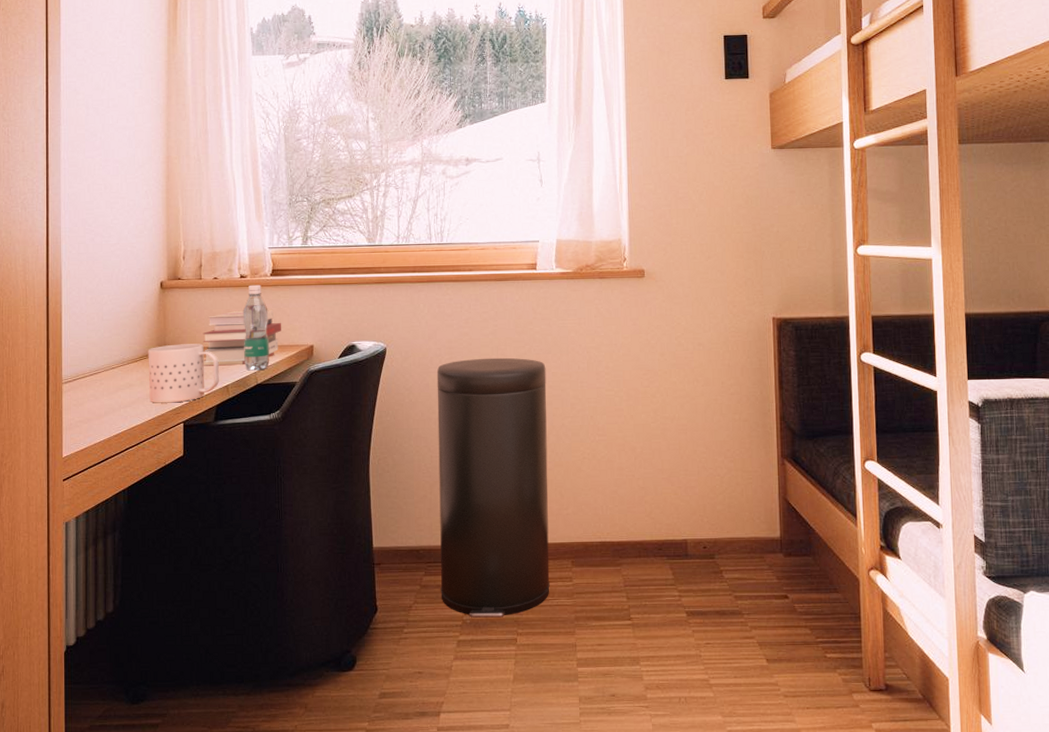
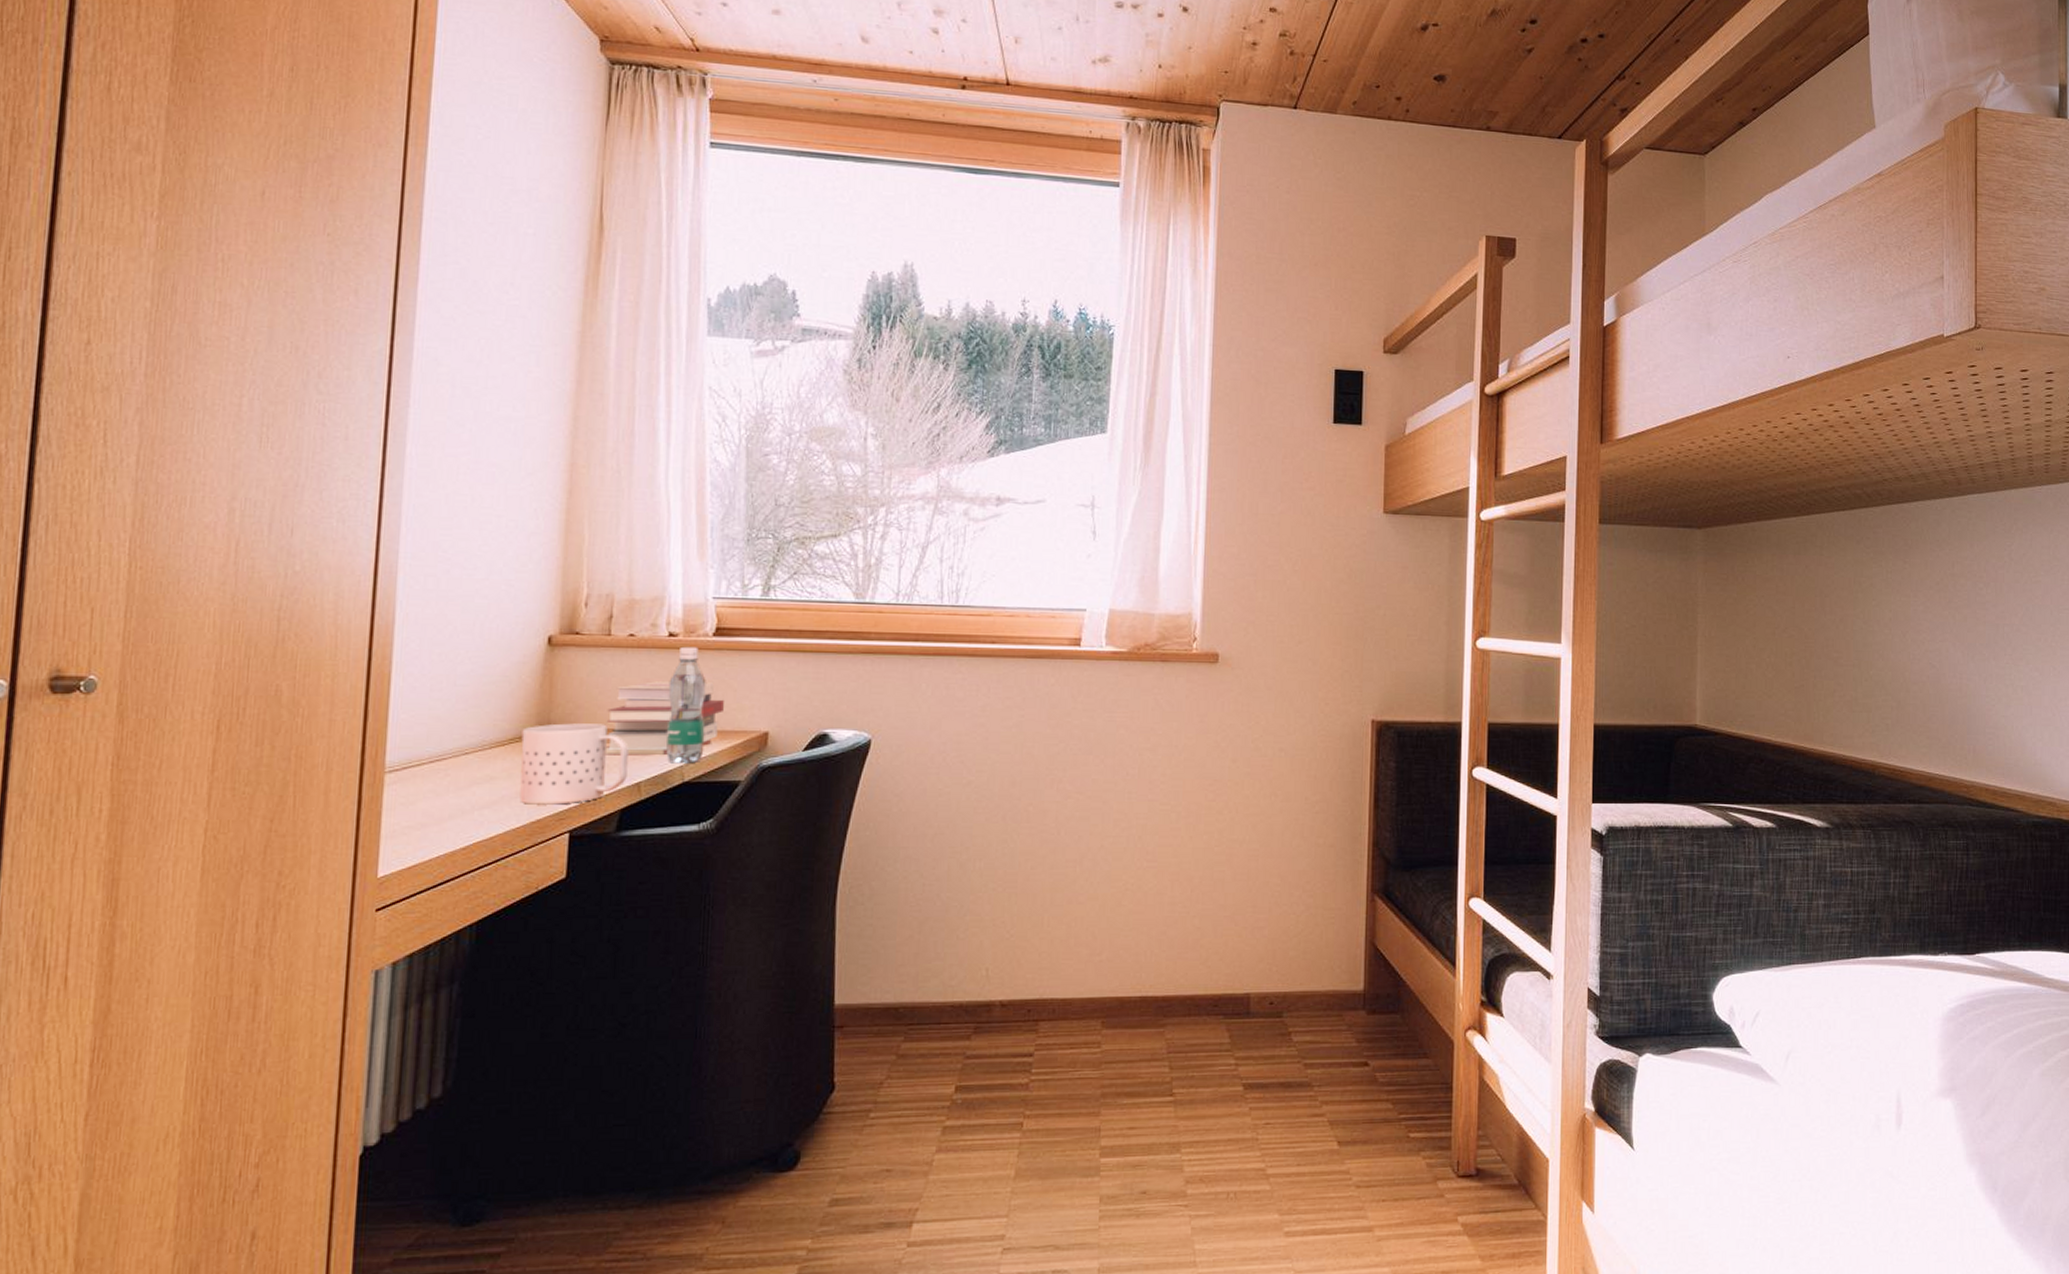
pedal bin: present [436,357,550,618] -> none [924,757,1085,1096]

